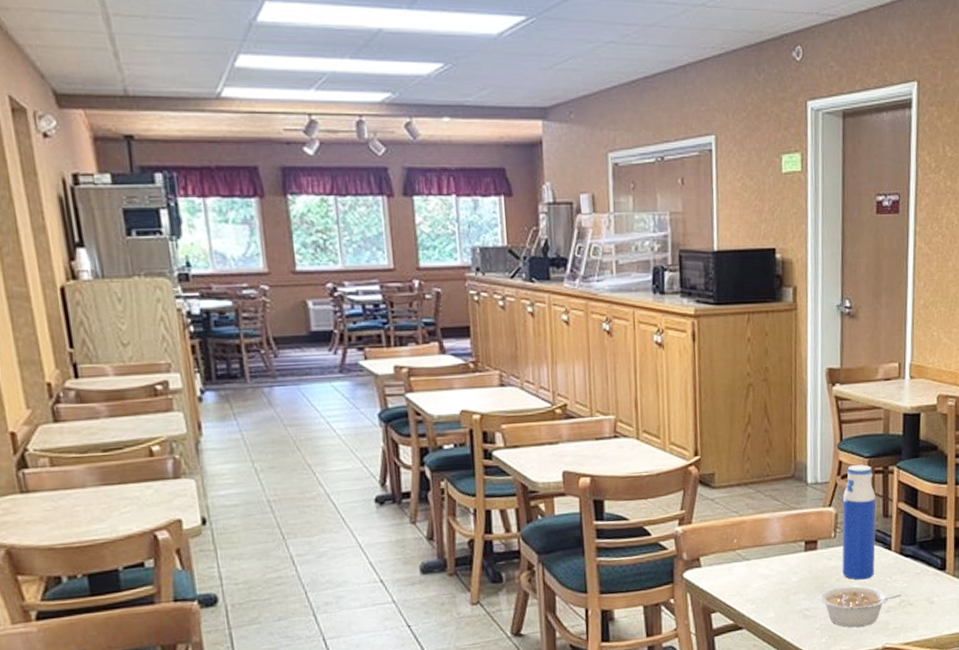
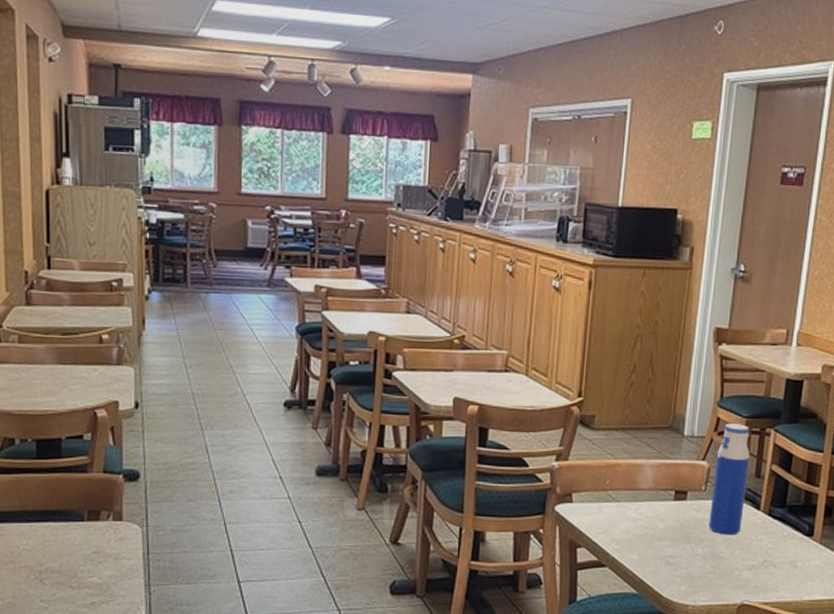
legume: present [820,585,902,628] -> none [683,539,766,581]

